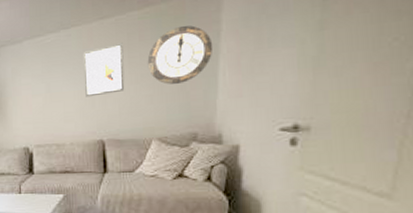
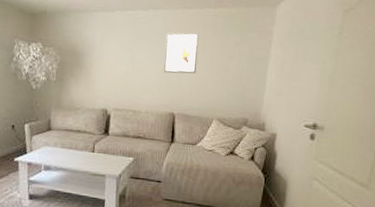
wall clock: present [147,25,214,85] -> none [216,30,266,76]

